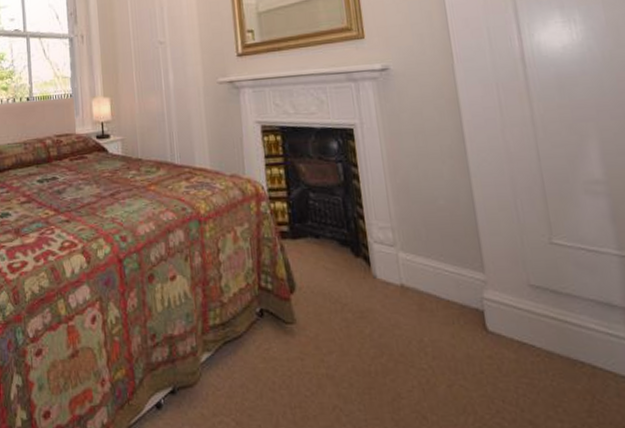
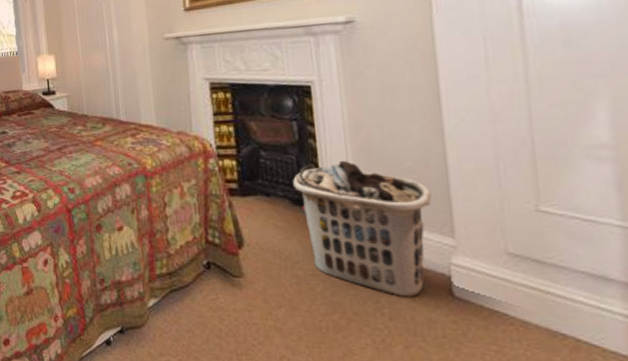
clothes hamper: none [340,201,463,336] -> present [293,161,432,298]

